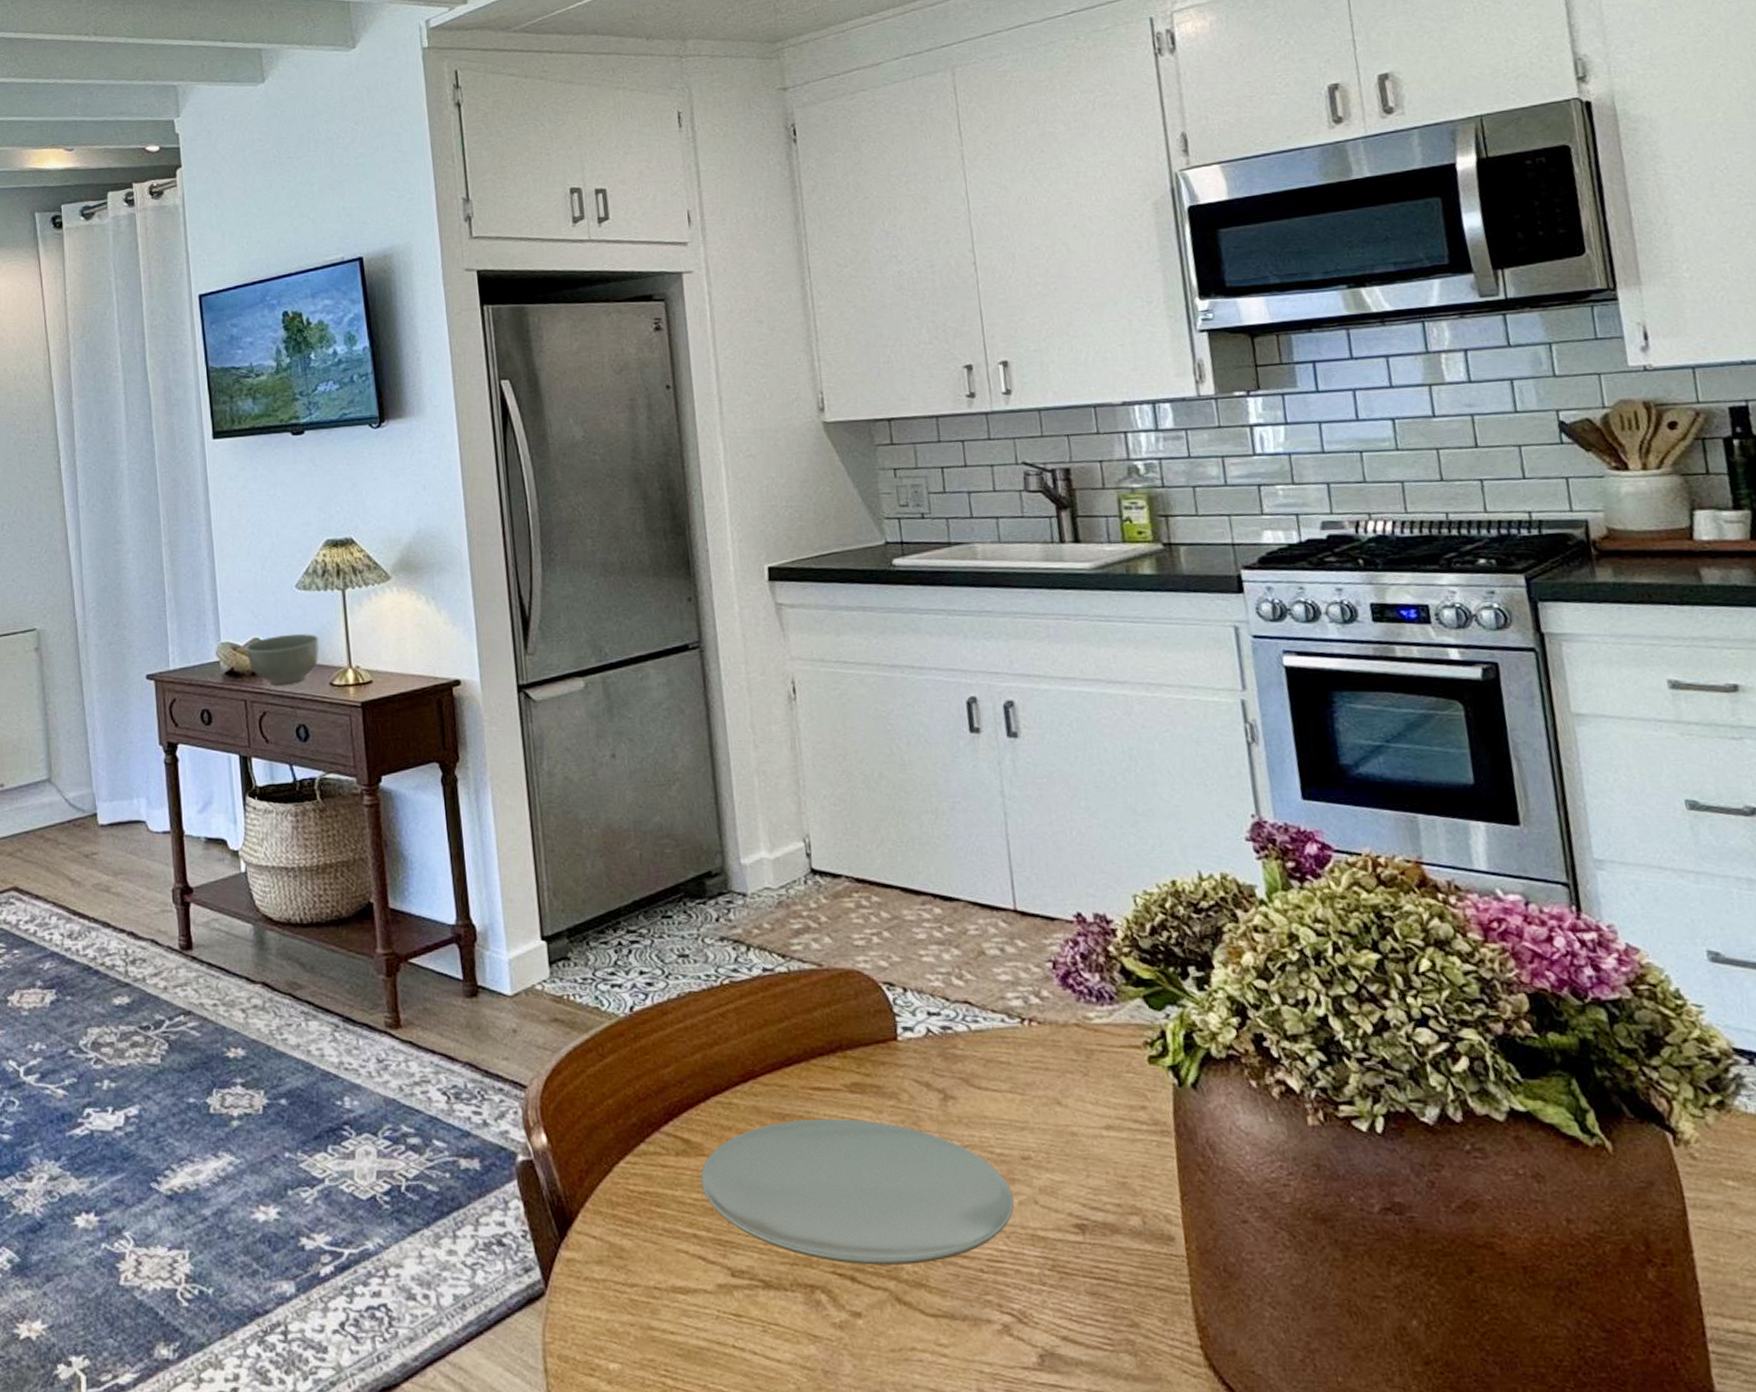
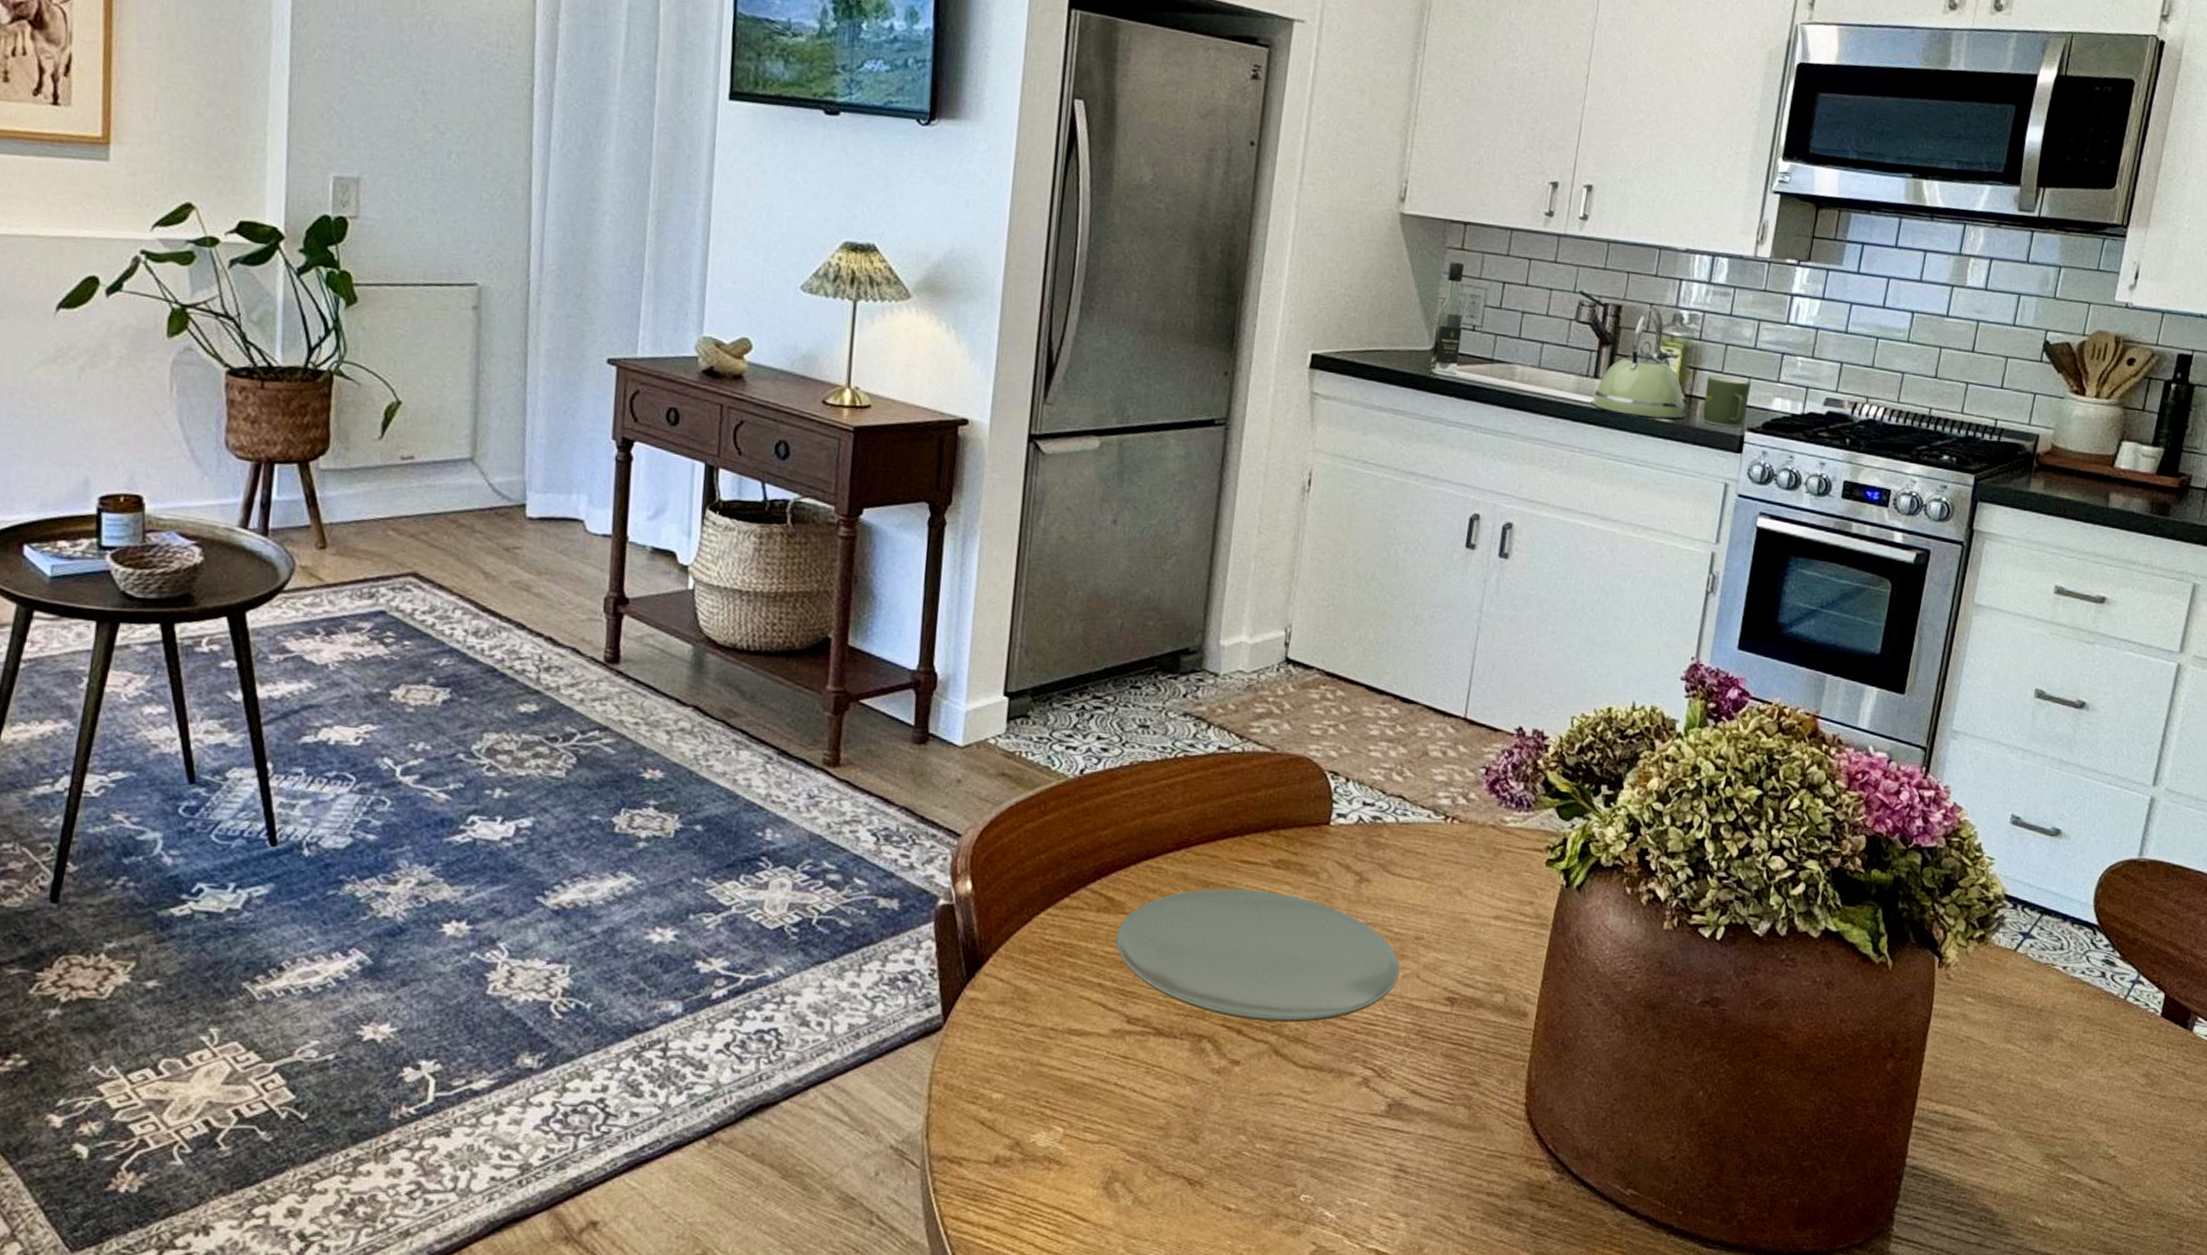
bowl: present [245,633,319,685] -> none [730,339,818,395]
bottle: none [882,457,917,567] -> present [1430,262,1464,376]
kettle: none [1063,463,1169,574] -> present [1590,306,1685,420]
mug: none [1182,518,1236,569] -> present [1703,375,1751,428]

